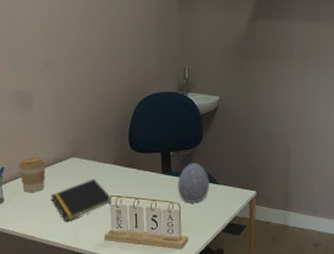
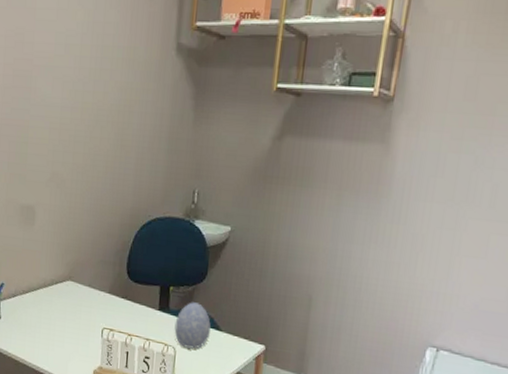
coffee cup: present [18,157,46,193] -> none [16,276,43,314]
notepad: present [50,179,112,221] -> none [44,306,104,349]

